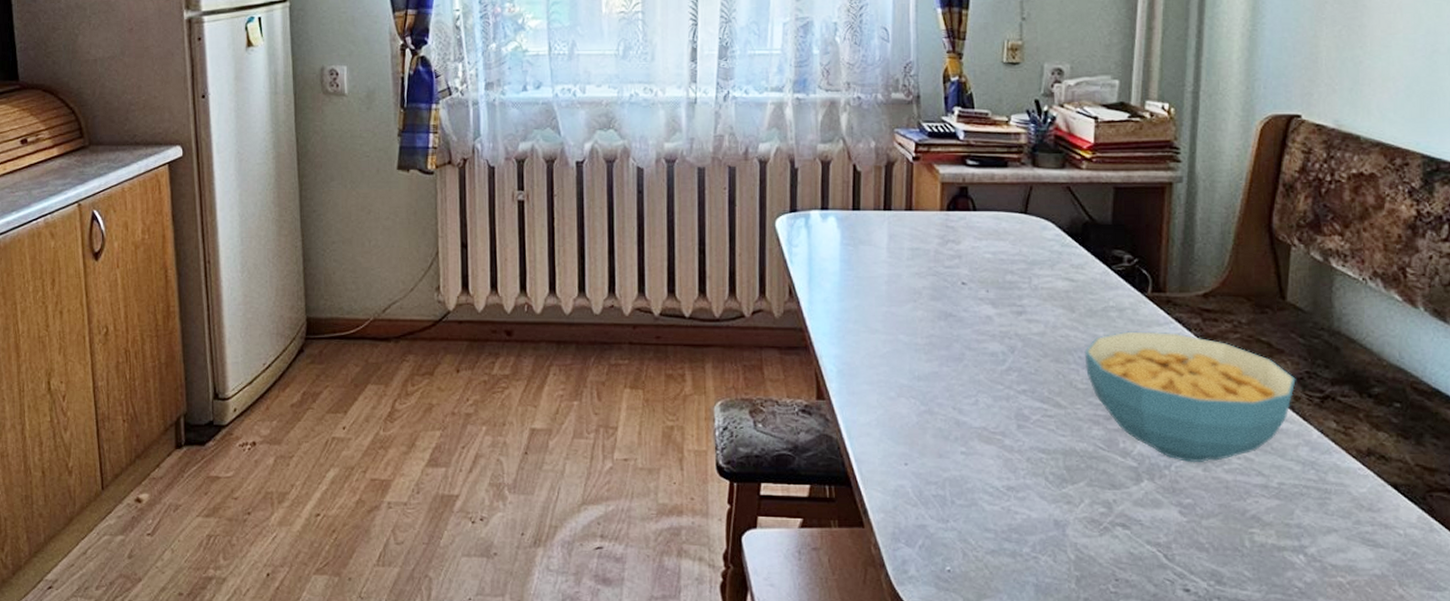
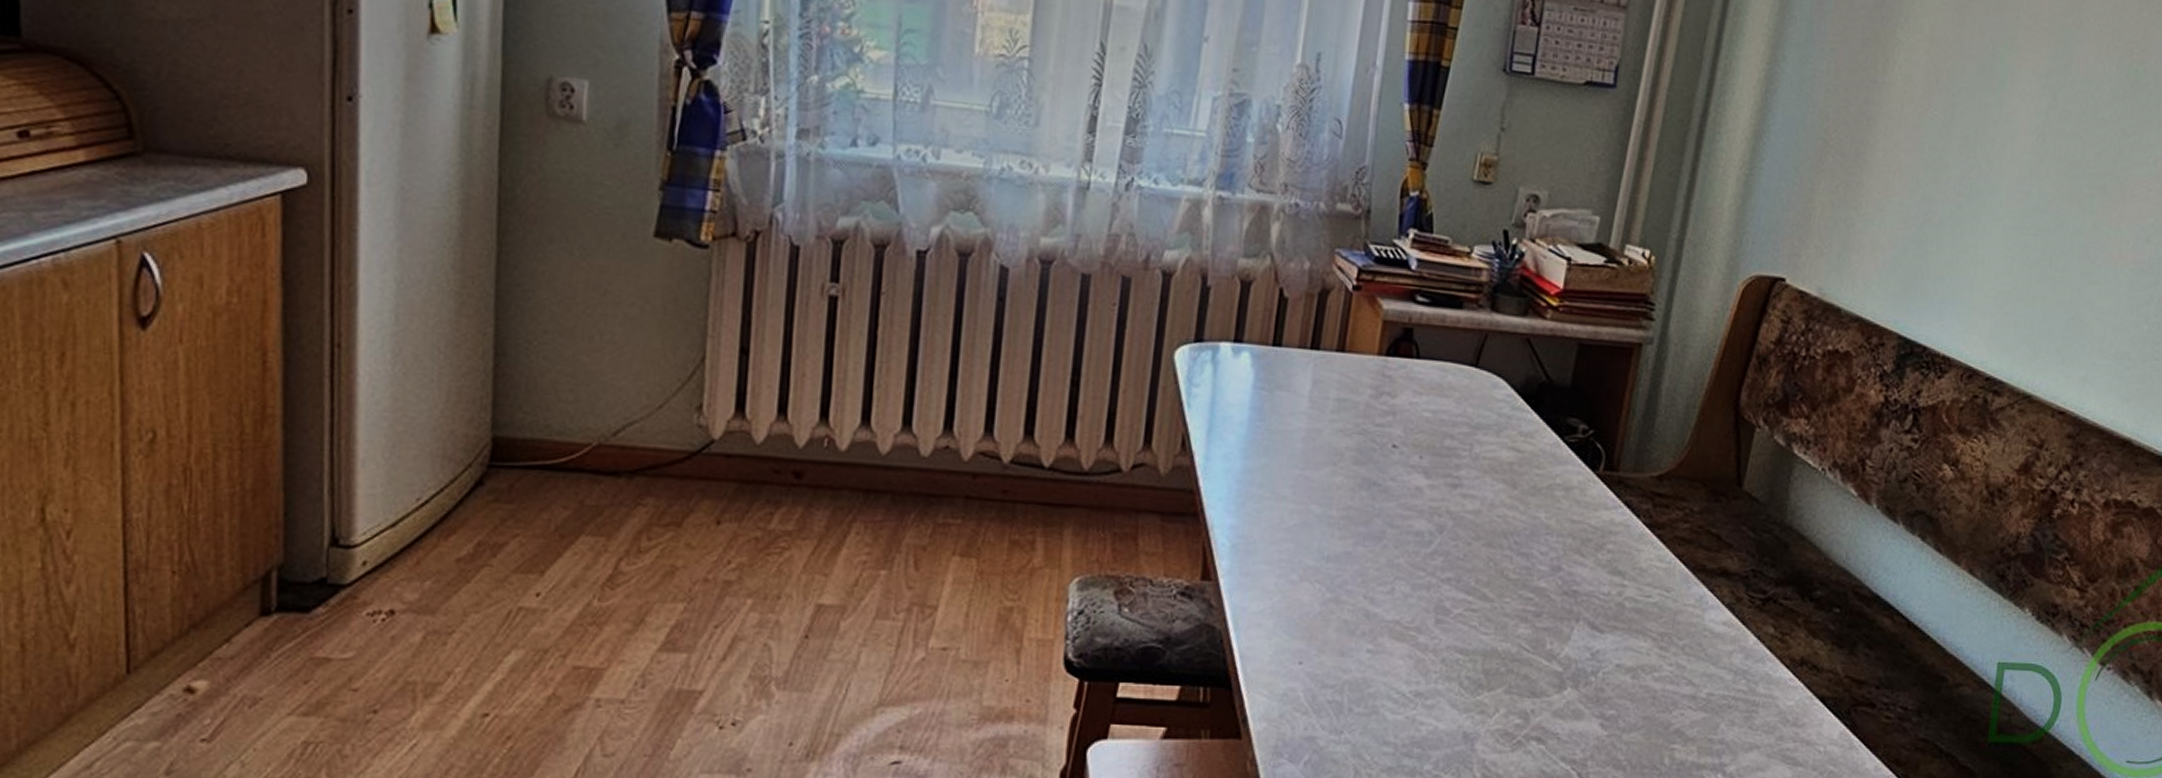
cereal bowl: present [1084,331,1296,463] -> none [1520,514,1741,669]

